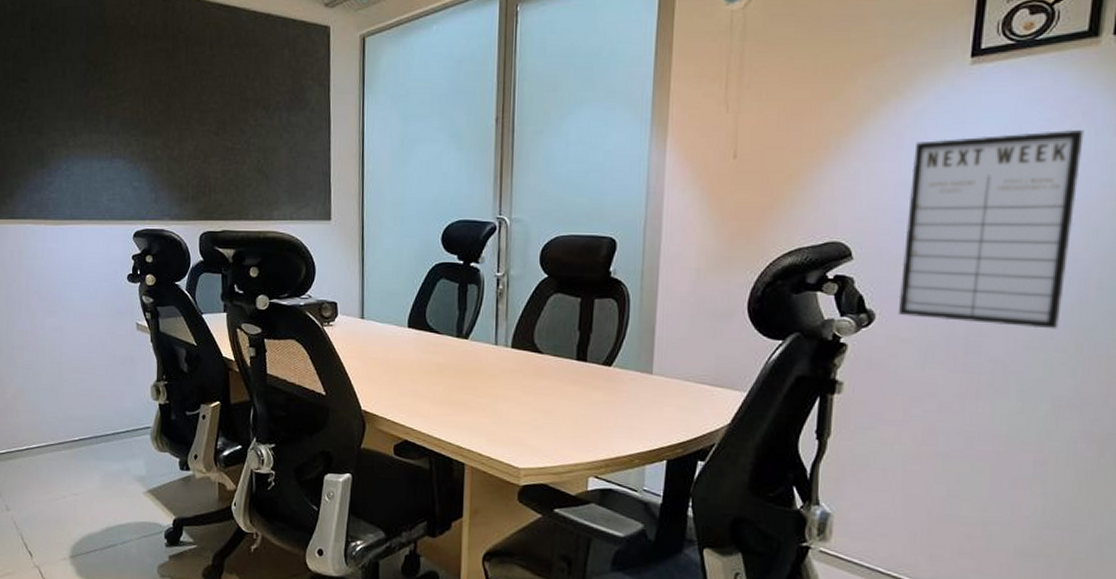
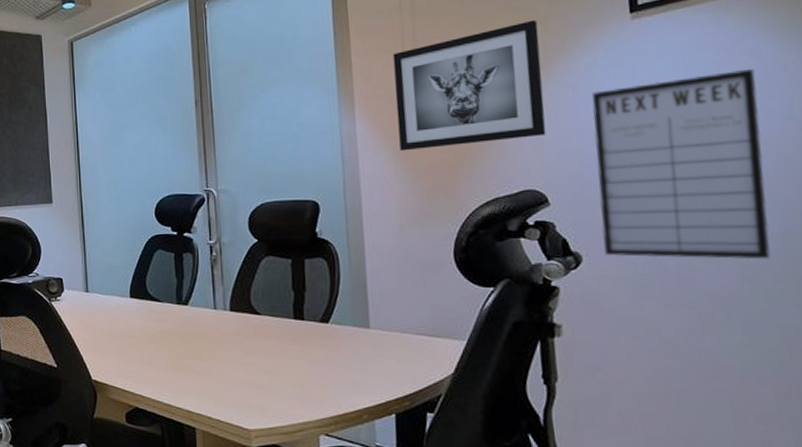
wall art: none [709,56,873,191] -> present [392,19,546,152]

